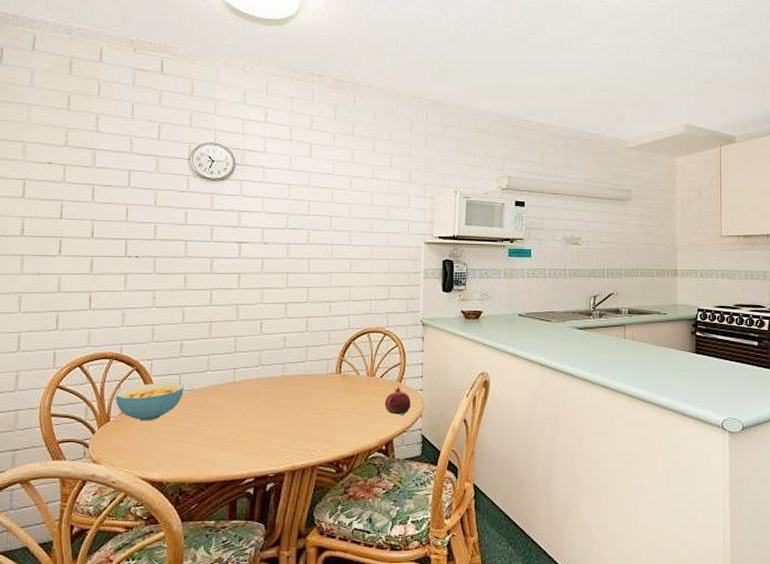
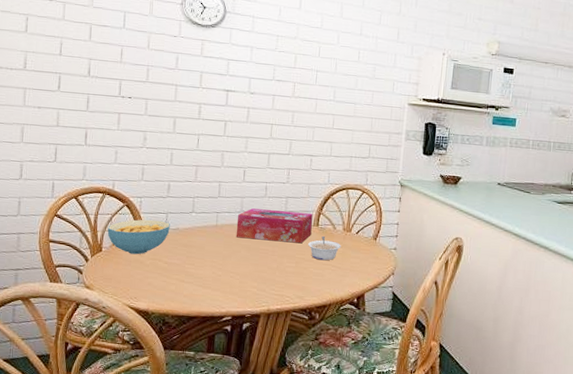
tissue box: none [255,361,335,393] -> present [236,208,313,244]
legume: none [331,383,366,409] -> present [308,235,341,261]
fruit: present [385,386,411,416] -> none [358,243,384,272]

